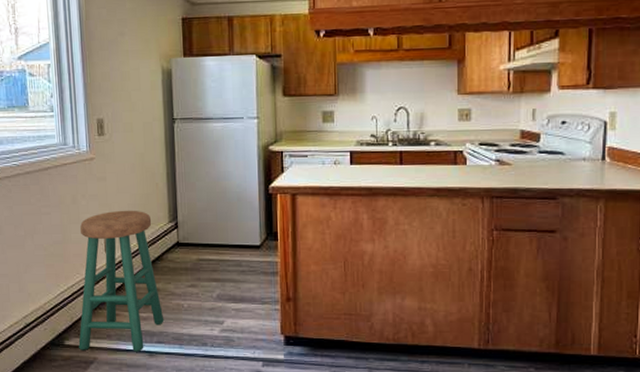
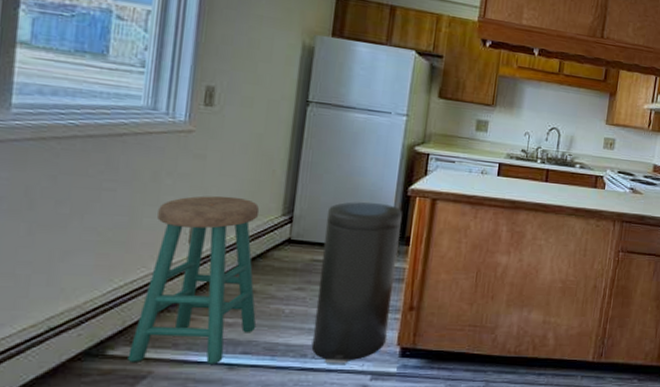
pedal bin: none [204,203,270,352] -> present [311,202,402,364]

